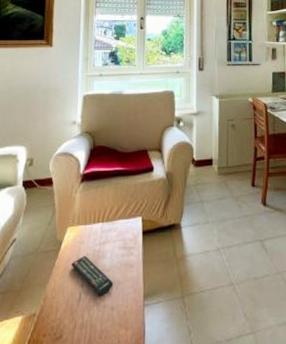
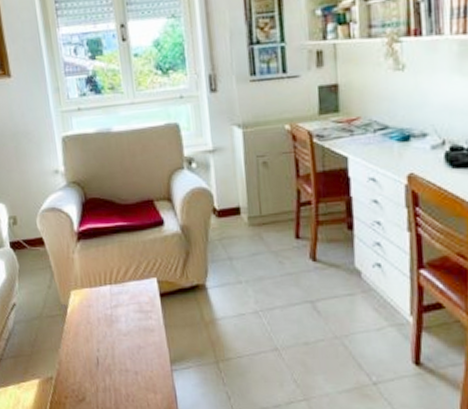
remote control: present [71,256,114,296] -> none [82,321,134,361]

